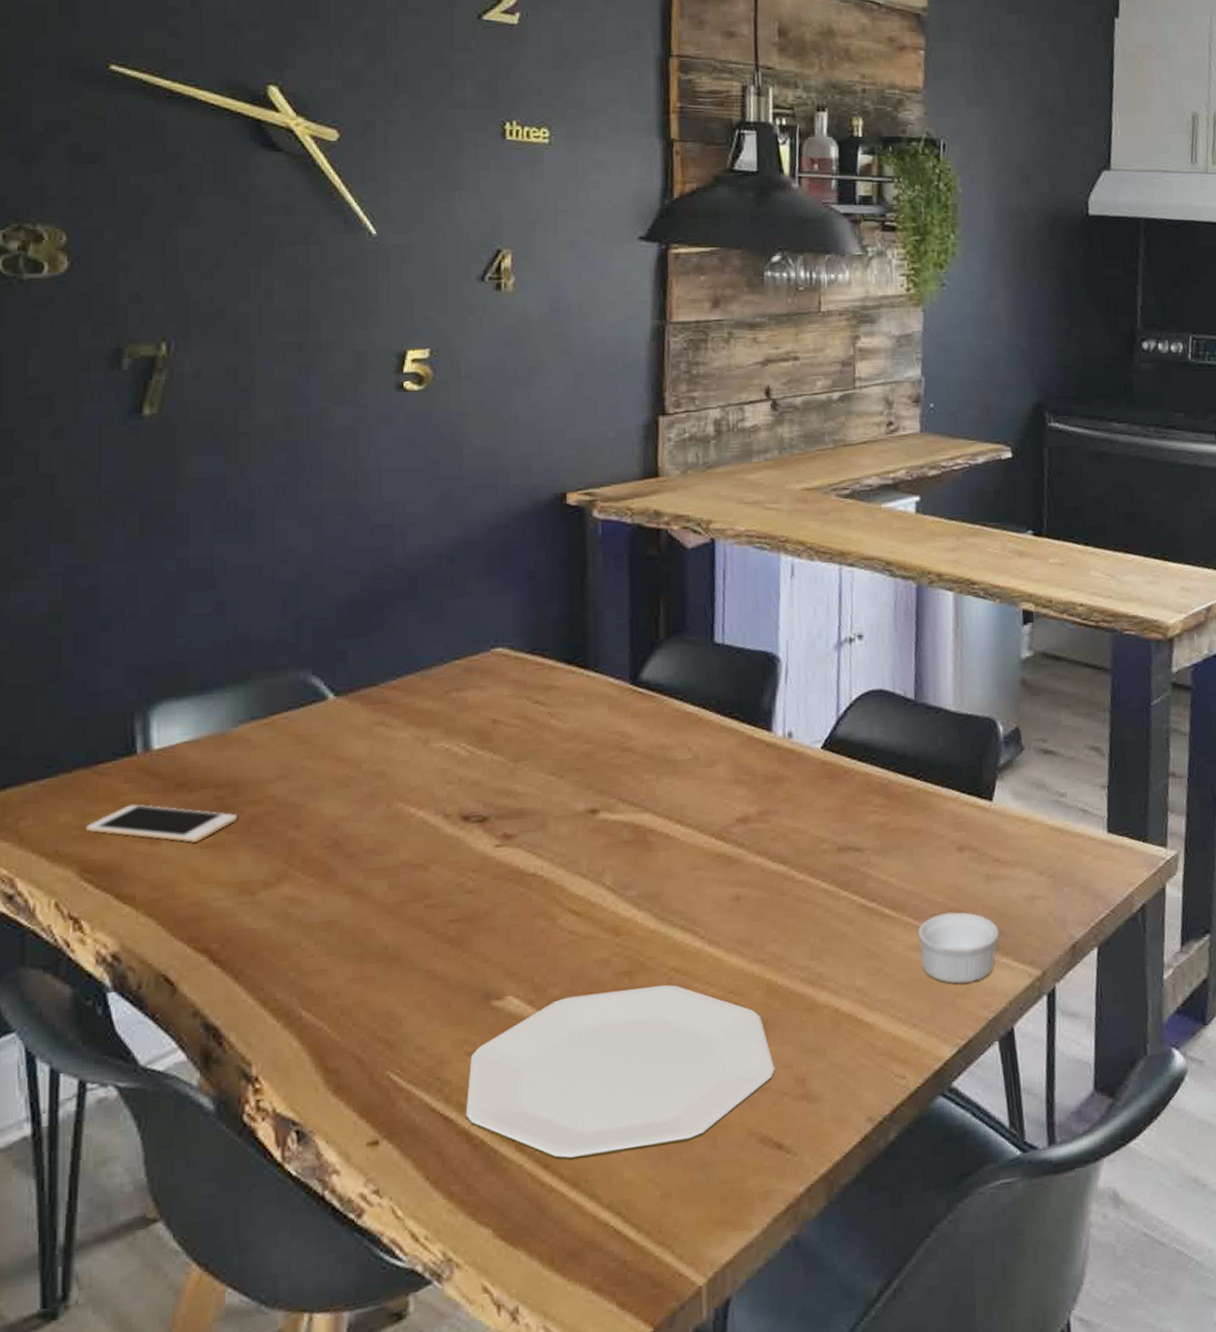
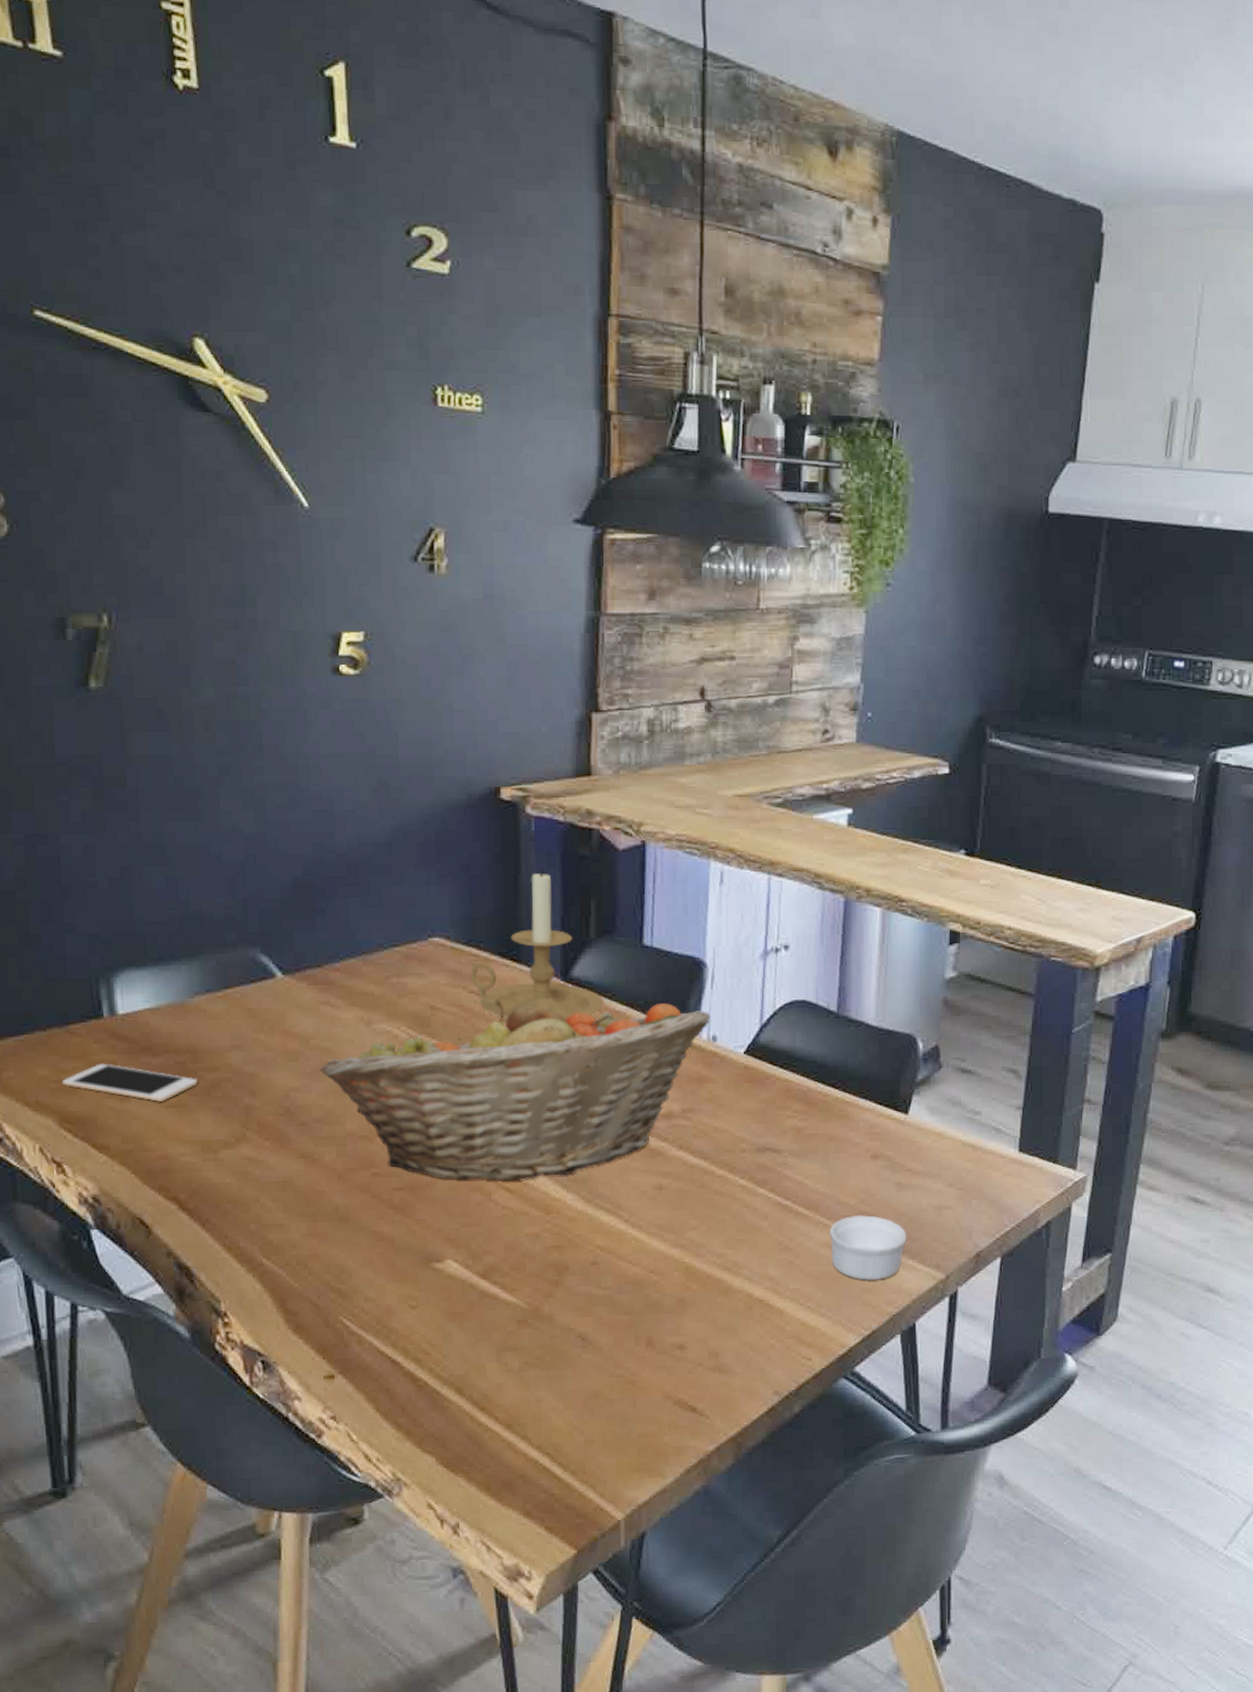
fruit basket: none [371,701,785,906] -> present [319,1000,710,1182]
plate: present [465,984,775,1161] -> none [410,1260,691,1406]
candle holder: none [533,571,675,728] -> present [469,868,604,1021]

